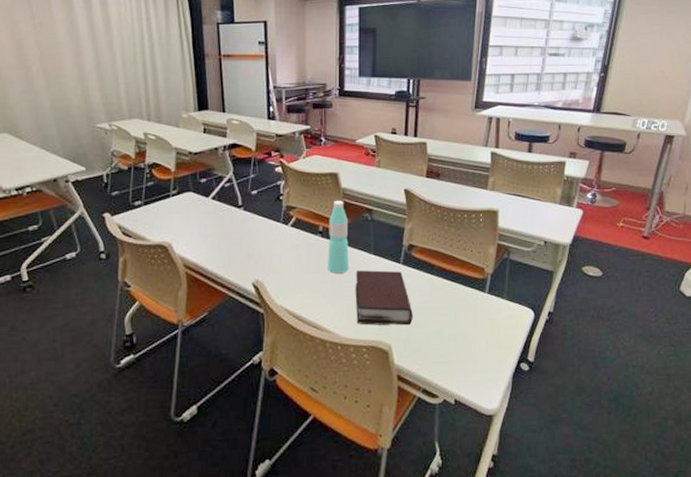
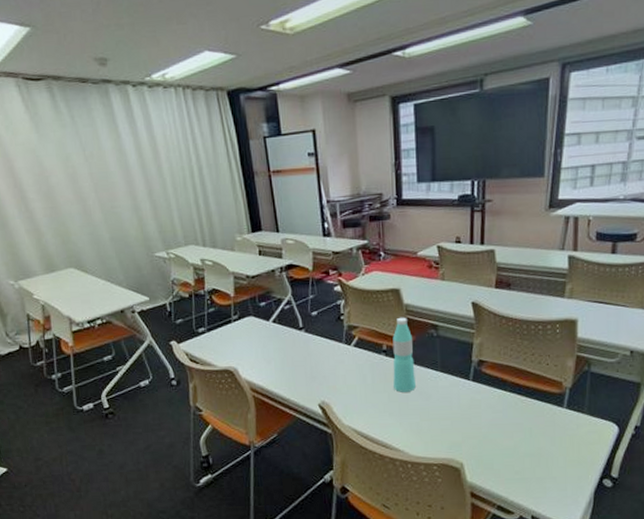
bible: present [355,270,413,326] -> none [423,387,485,443]

